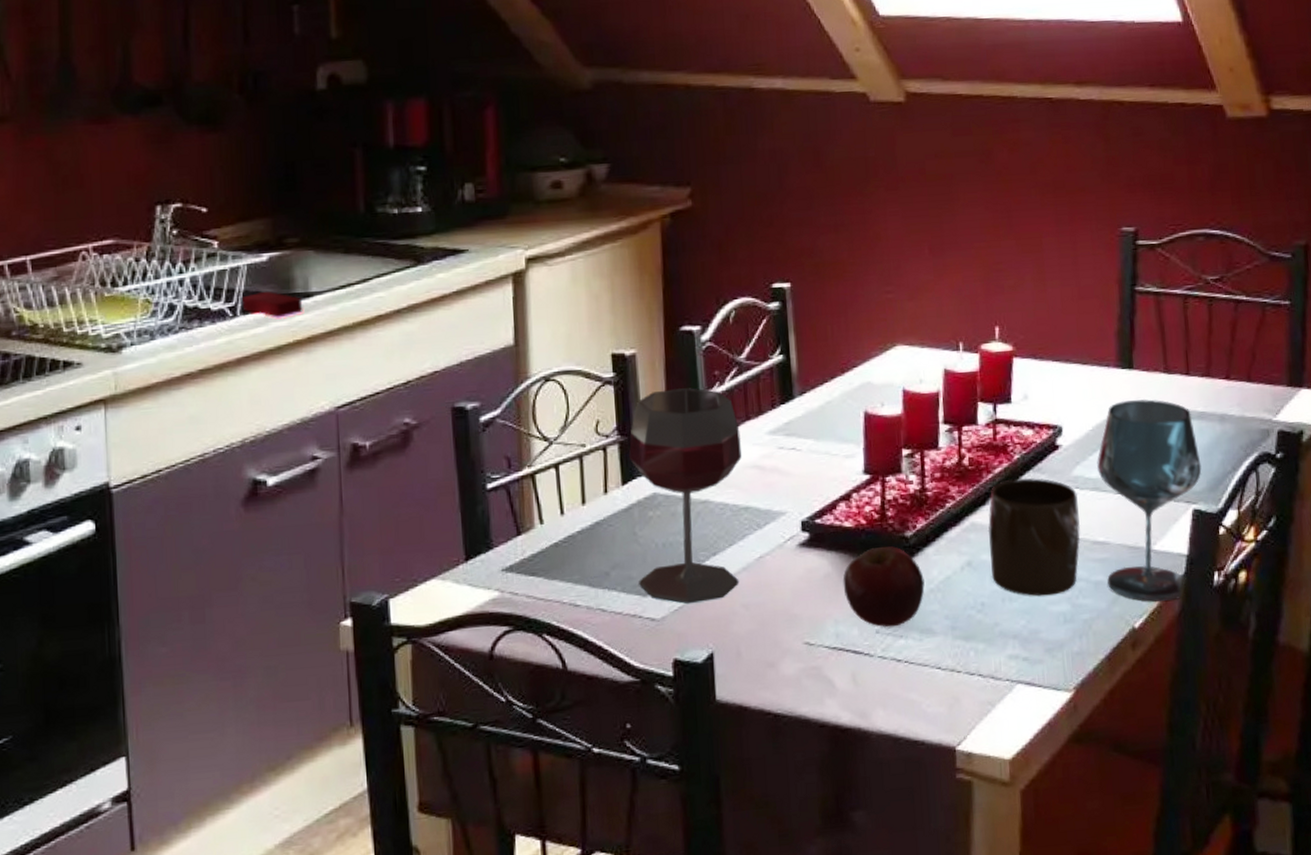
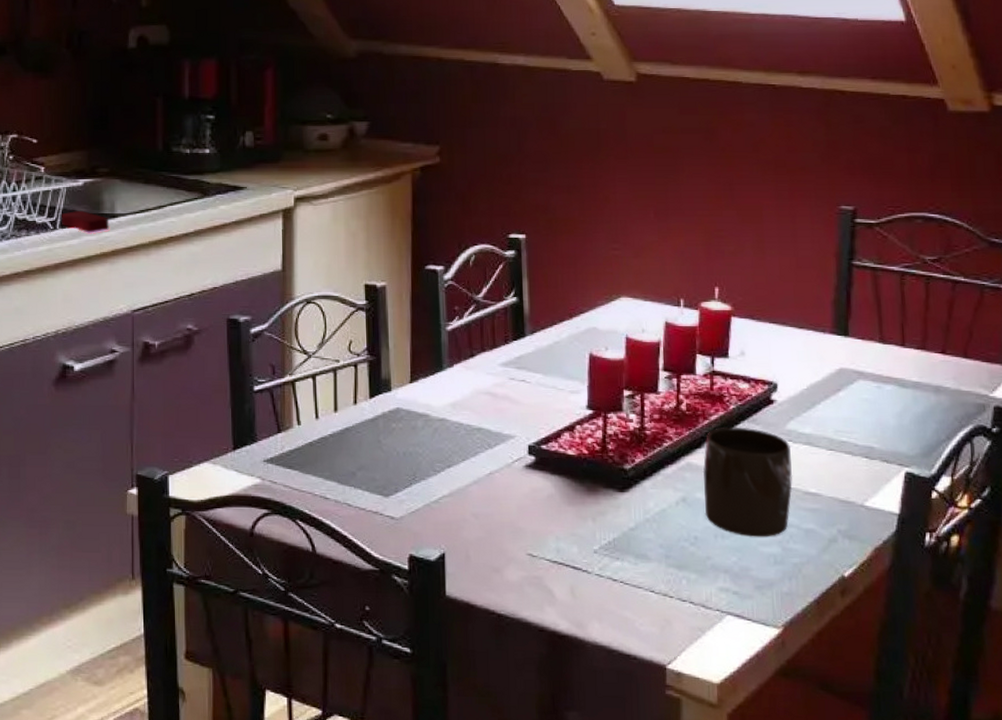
wineglass: present [629,388,742,604] -> none [377,319,476,507]
fruit: present [842,546,925,628] -> none [565,475,641,549]
wine glass: present [1097,399,1202,602] -> none [810,365,916,555]

